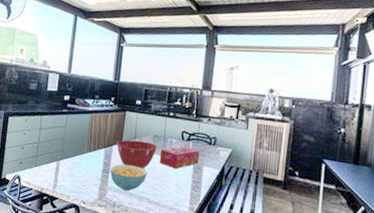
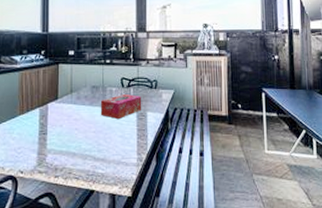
cereal bowl: present [110,164,147,191] -> none [47,122,89,152]
mixing bowl: present [117,139,157,169] -> none [52,94,96,125]

